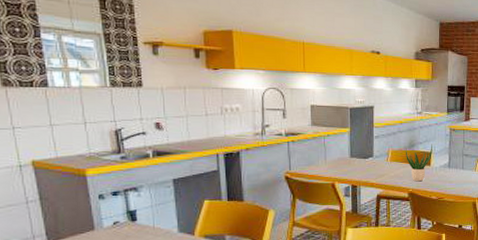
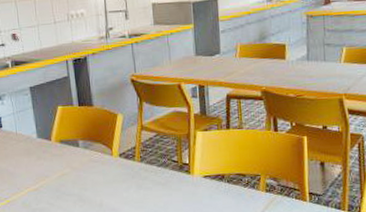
potted plant: present [406,144,432,182] -> none [256,34,287,78]

